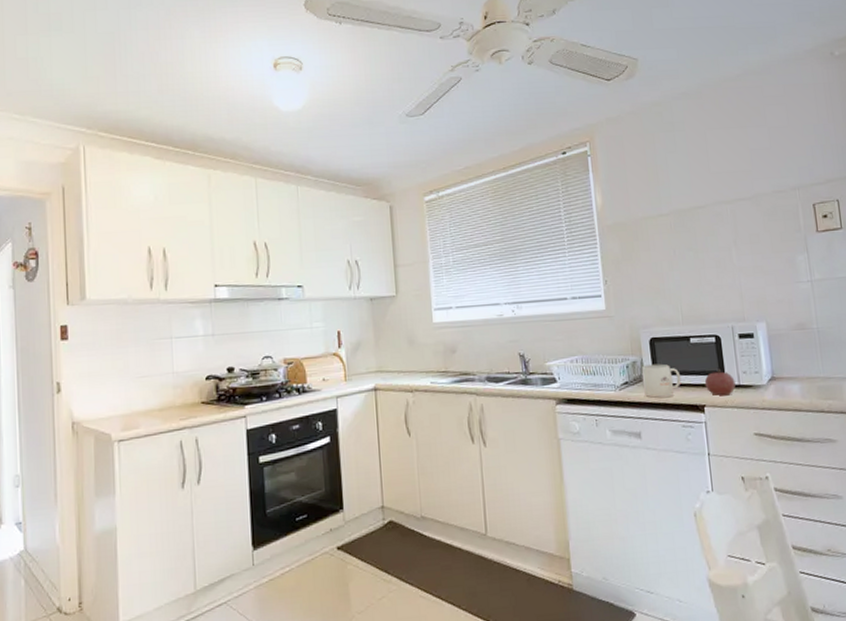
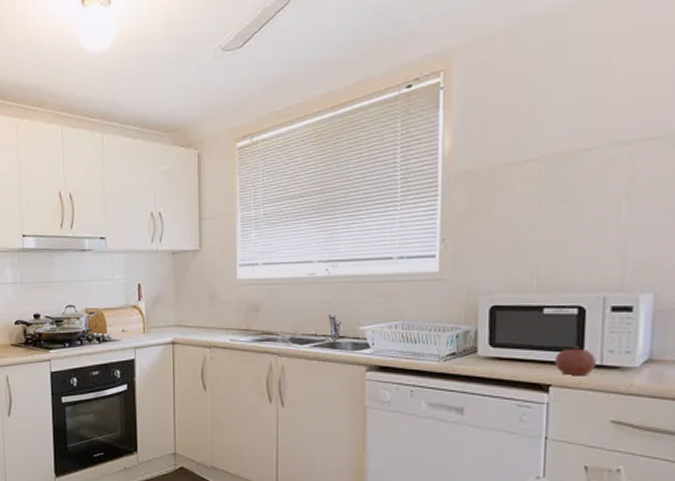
mug: present [641,363,682,399] -> none [473,335,524,374]

